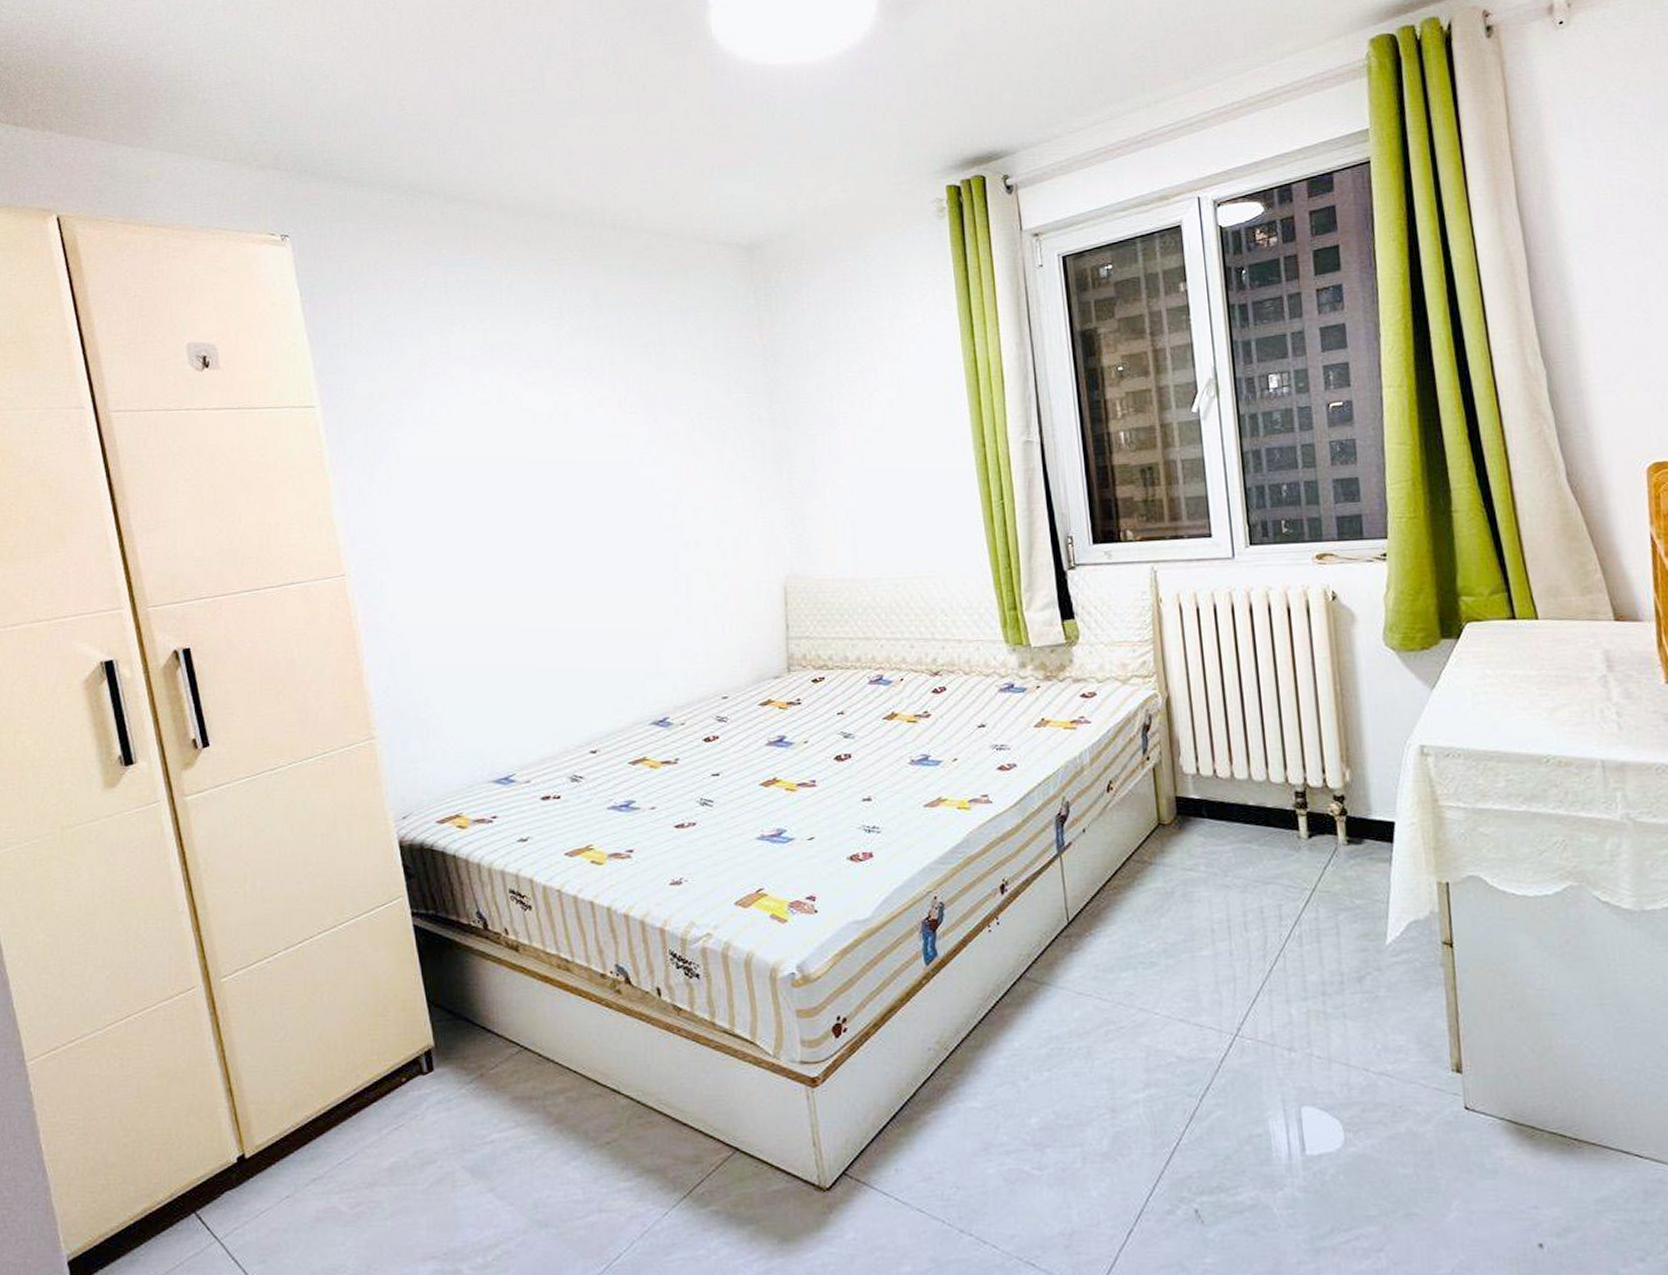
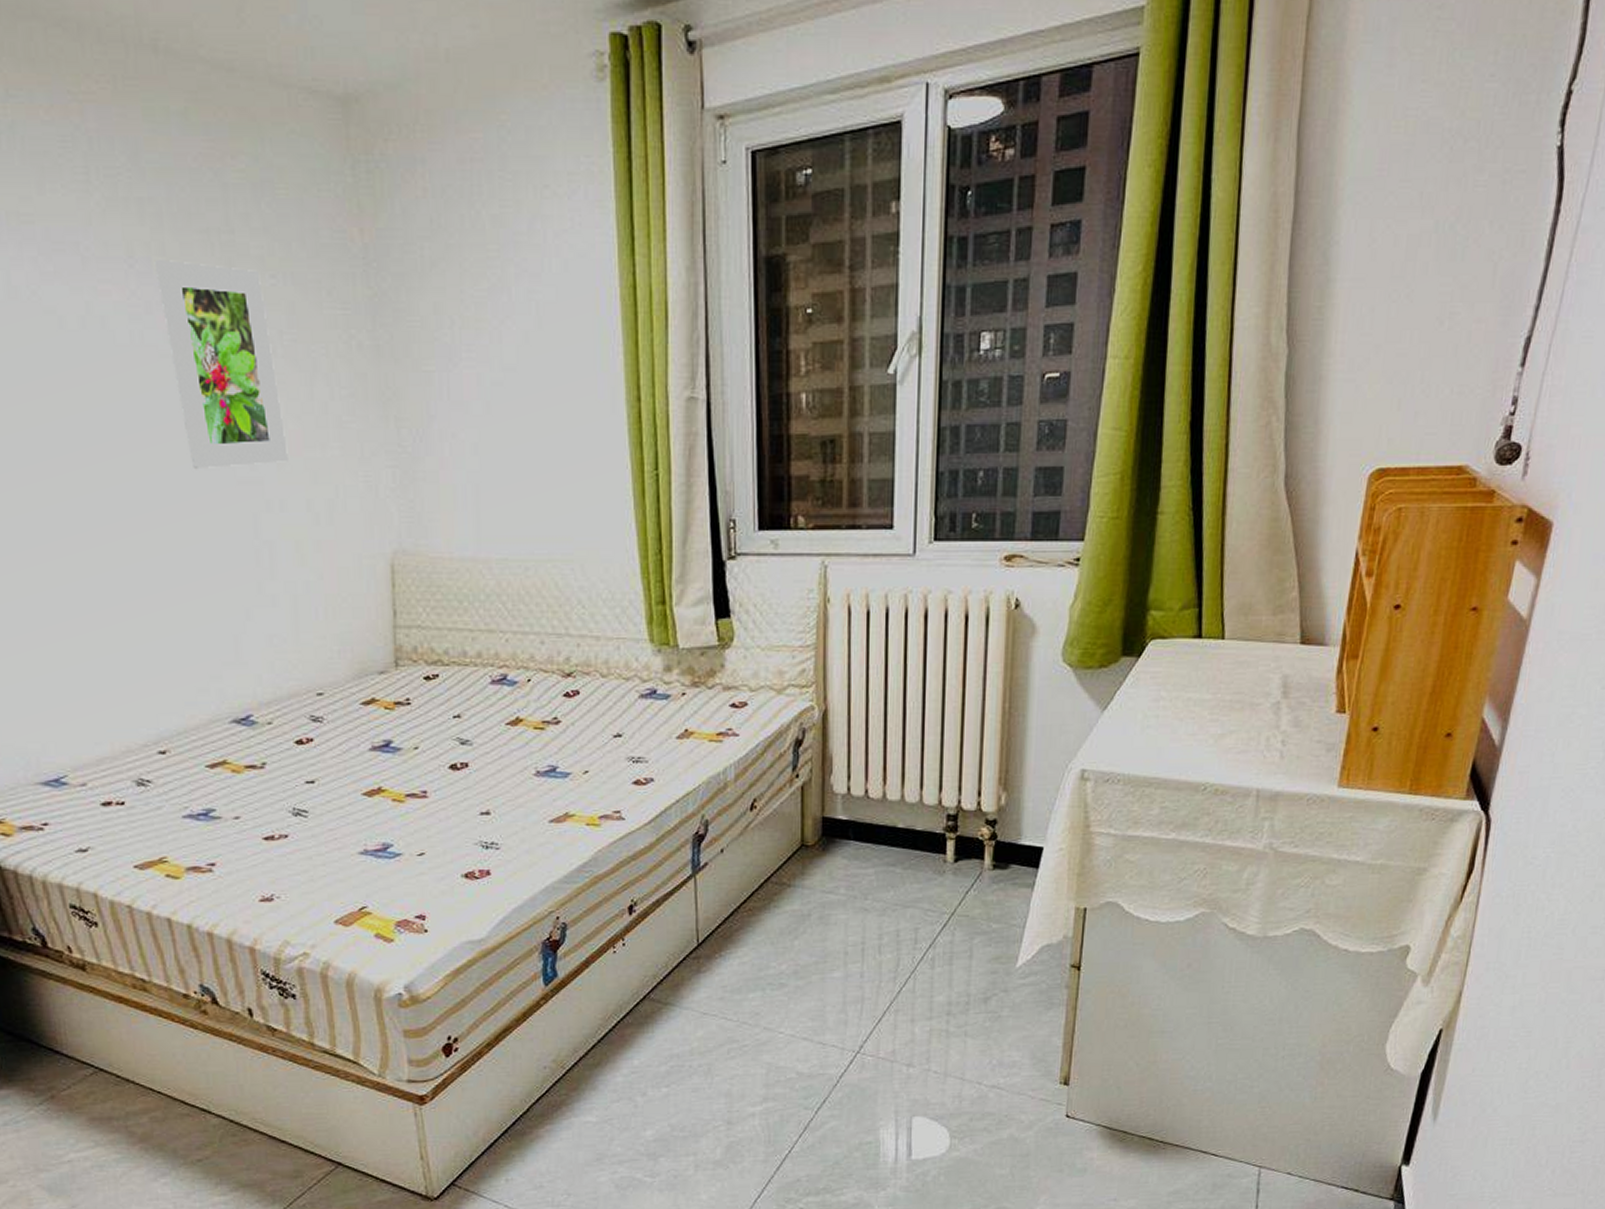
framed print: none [606,367,703,520] -> present [154,260,288,470]

